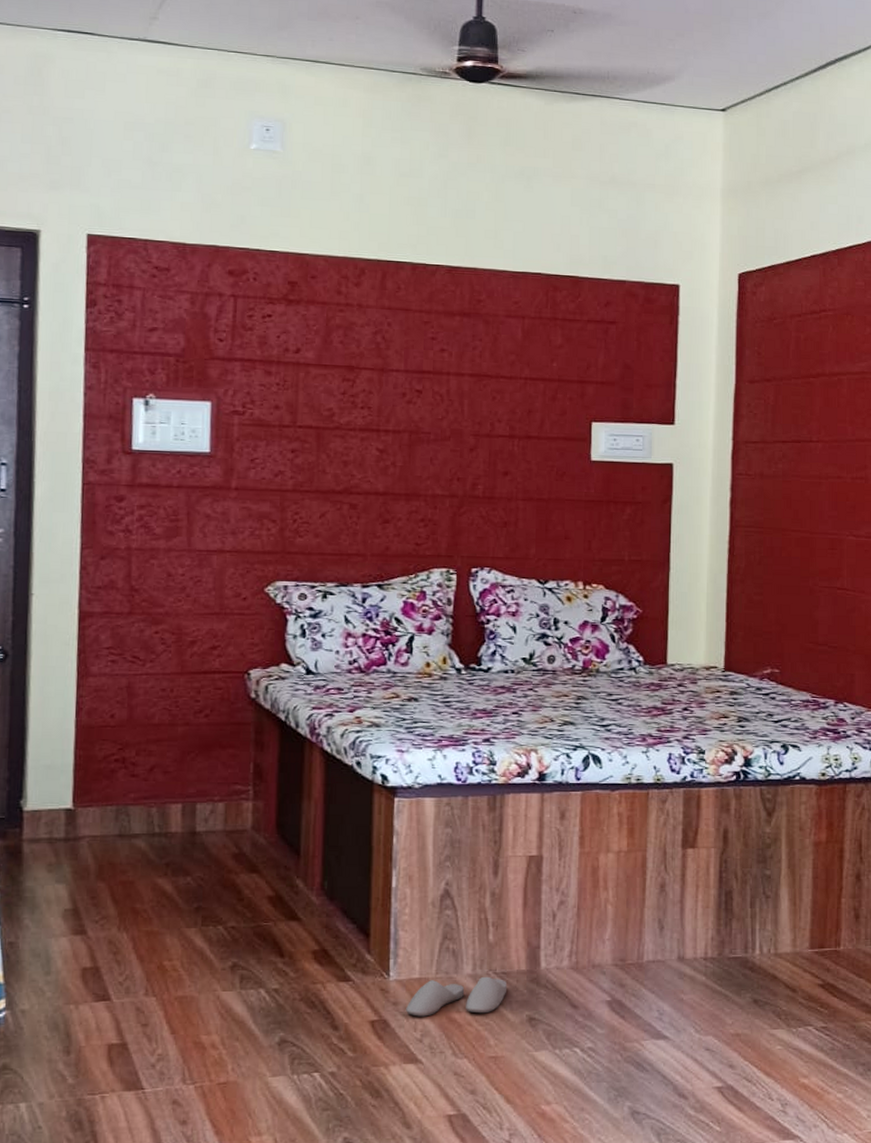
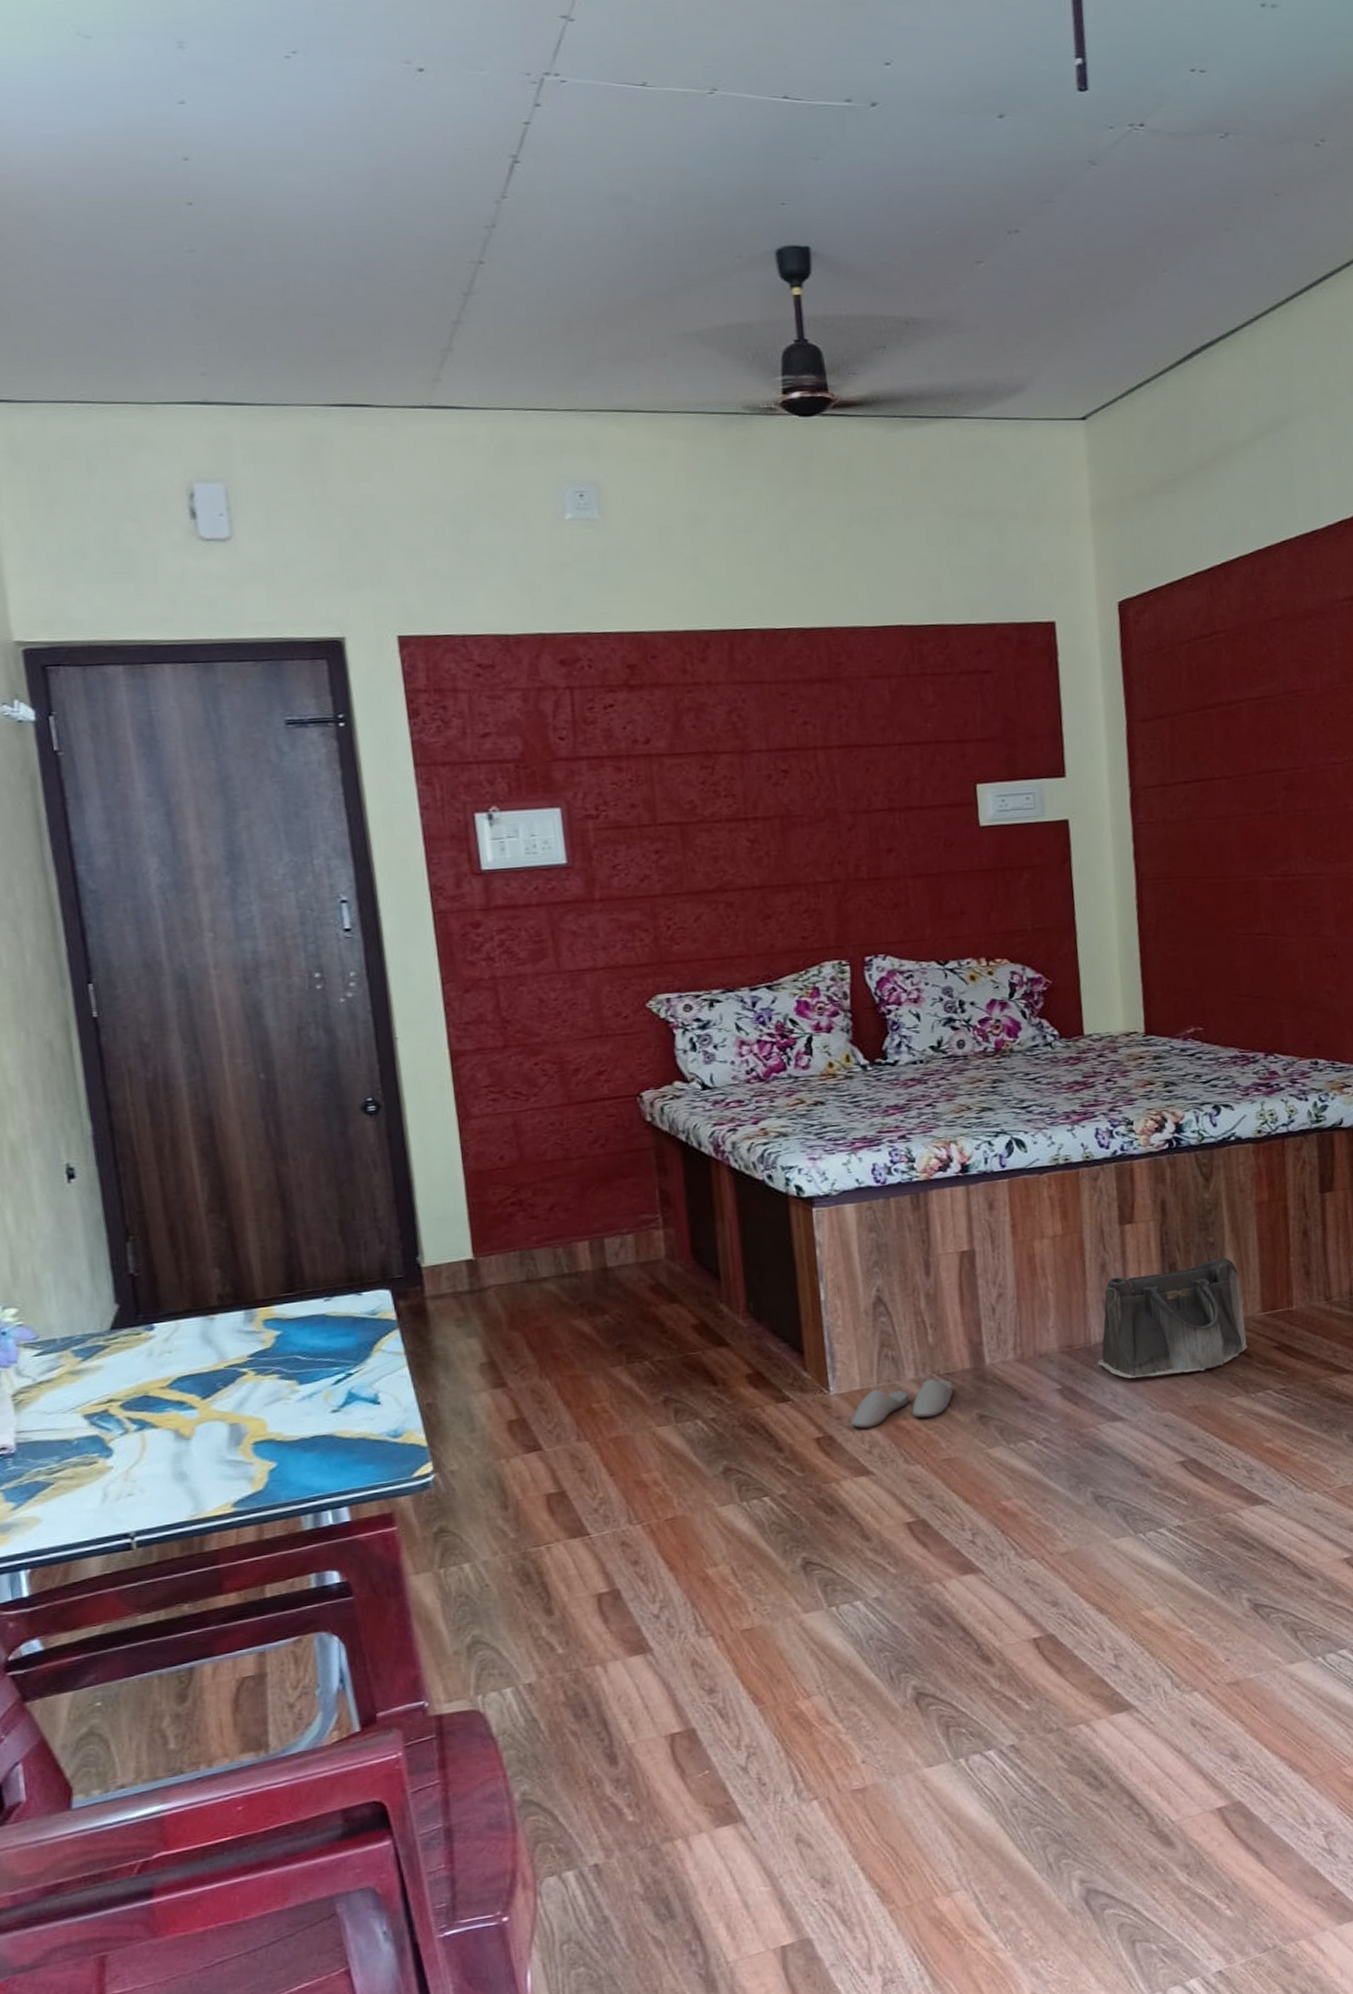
saddlebag: none [647,892,793,1001] -> present [1097,1258,1247,1379]

